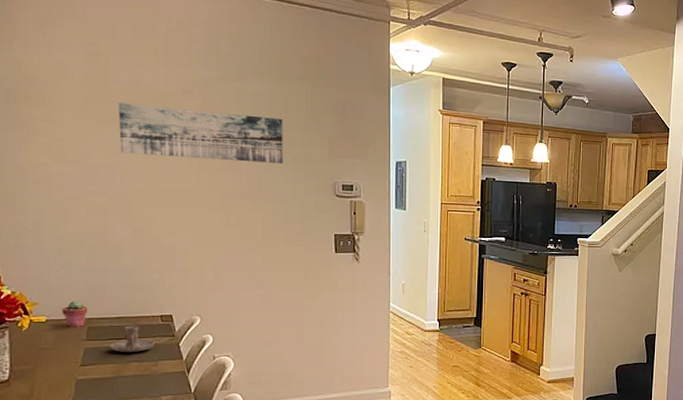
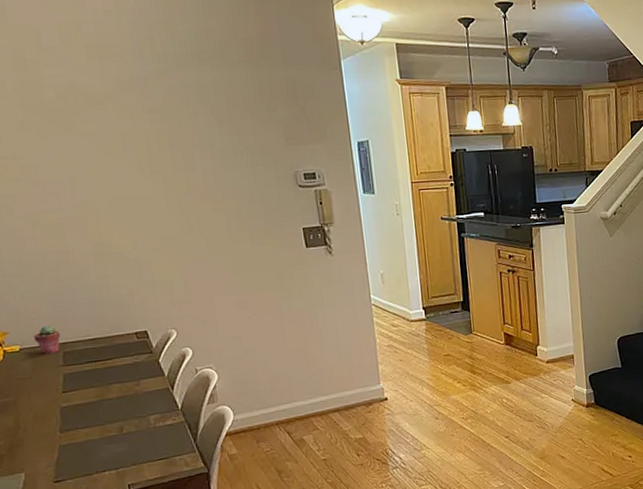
candle holder: present [110,326,155,352] -> none [88,345,134,375]
wall art: present [118,102,283,163] -> none [55,108,238,165]

